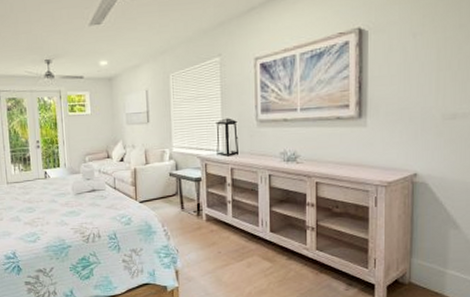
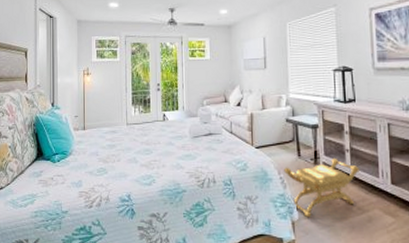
stool: none [168,209,241,267] -> present [284,157,361,218]

